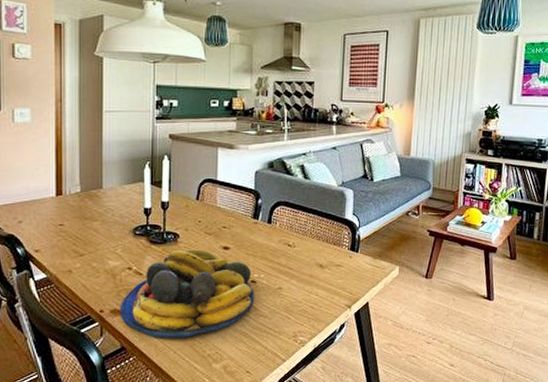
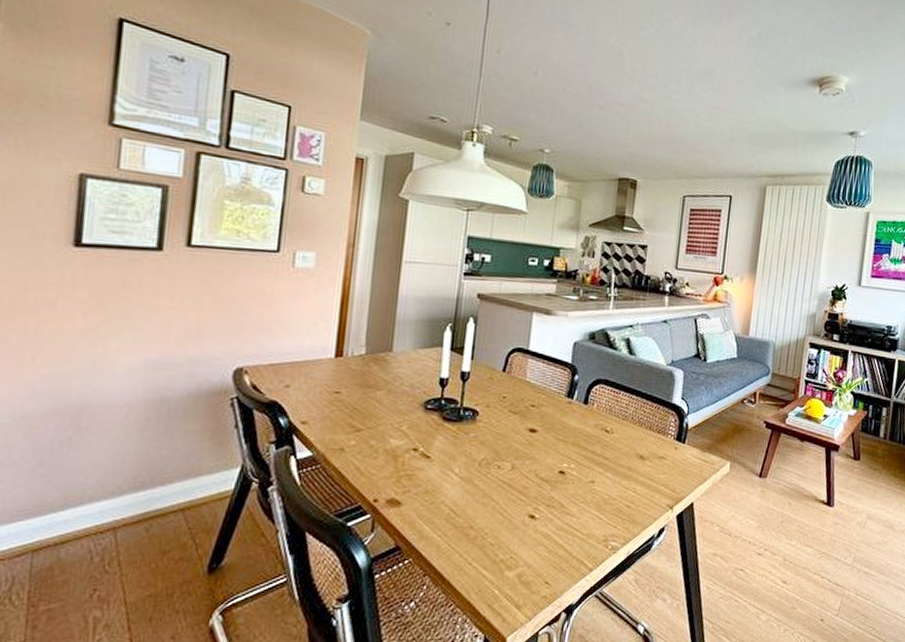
fruit bowl: present [120,249,254,338] -> none [397,430,562,538]

